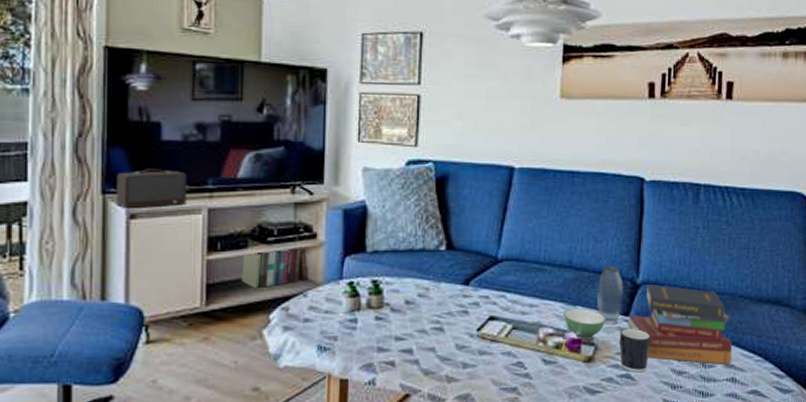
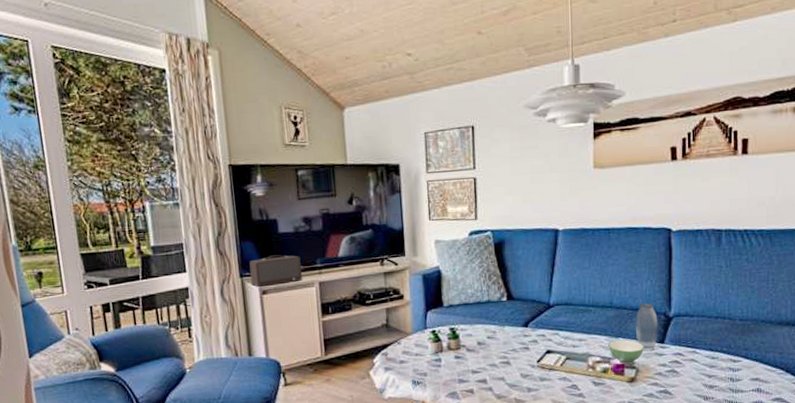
books: present [241,246,308,288] -> none [349,306,400,340]
mug: present [619,328,651,373] -> none [657,352,684,389]
books: present [627,284,732,365] -> none [663,316,756,379]

